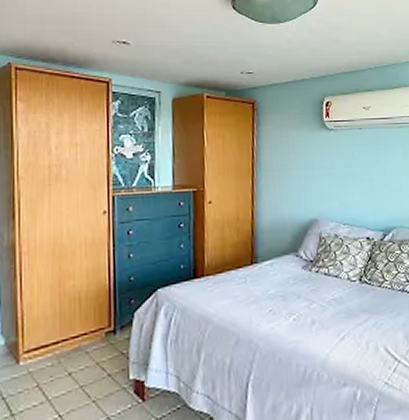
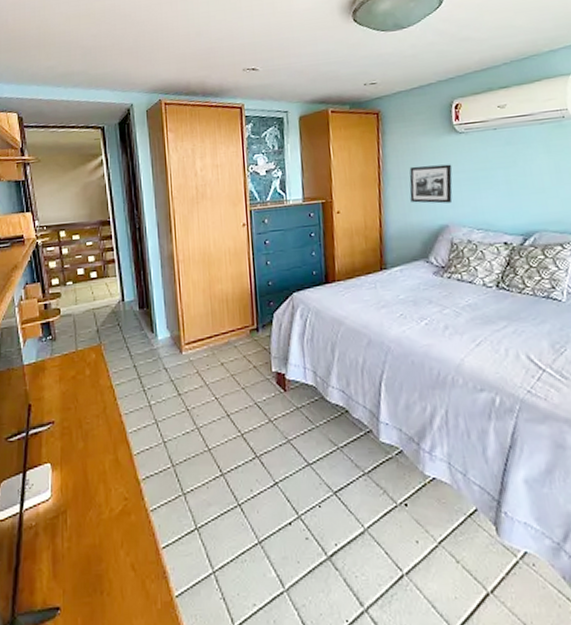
picture frame: none [282,159,322,198] -> present [409,164,453,204]

